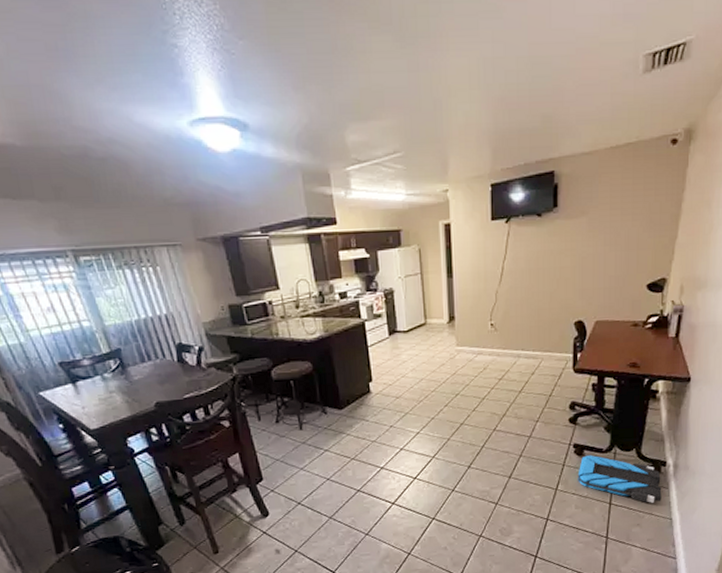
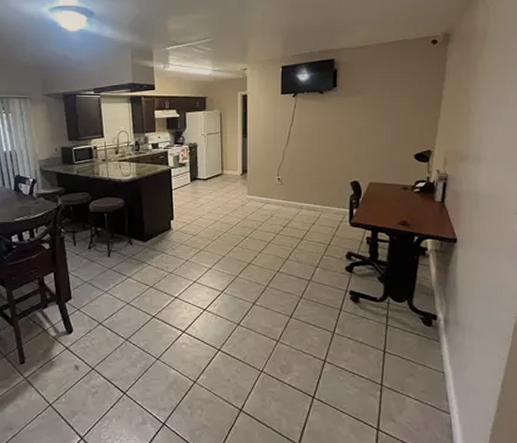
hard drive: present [578,455,662,503] -> none [353,302,434,355]

